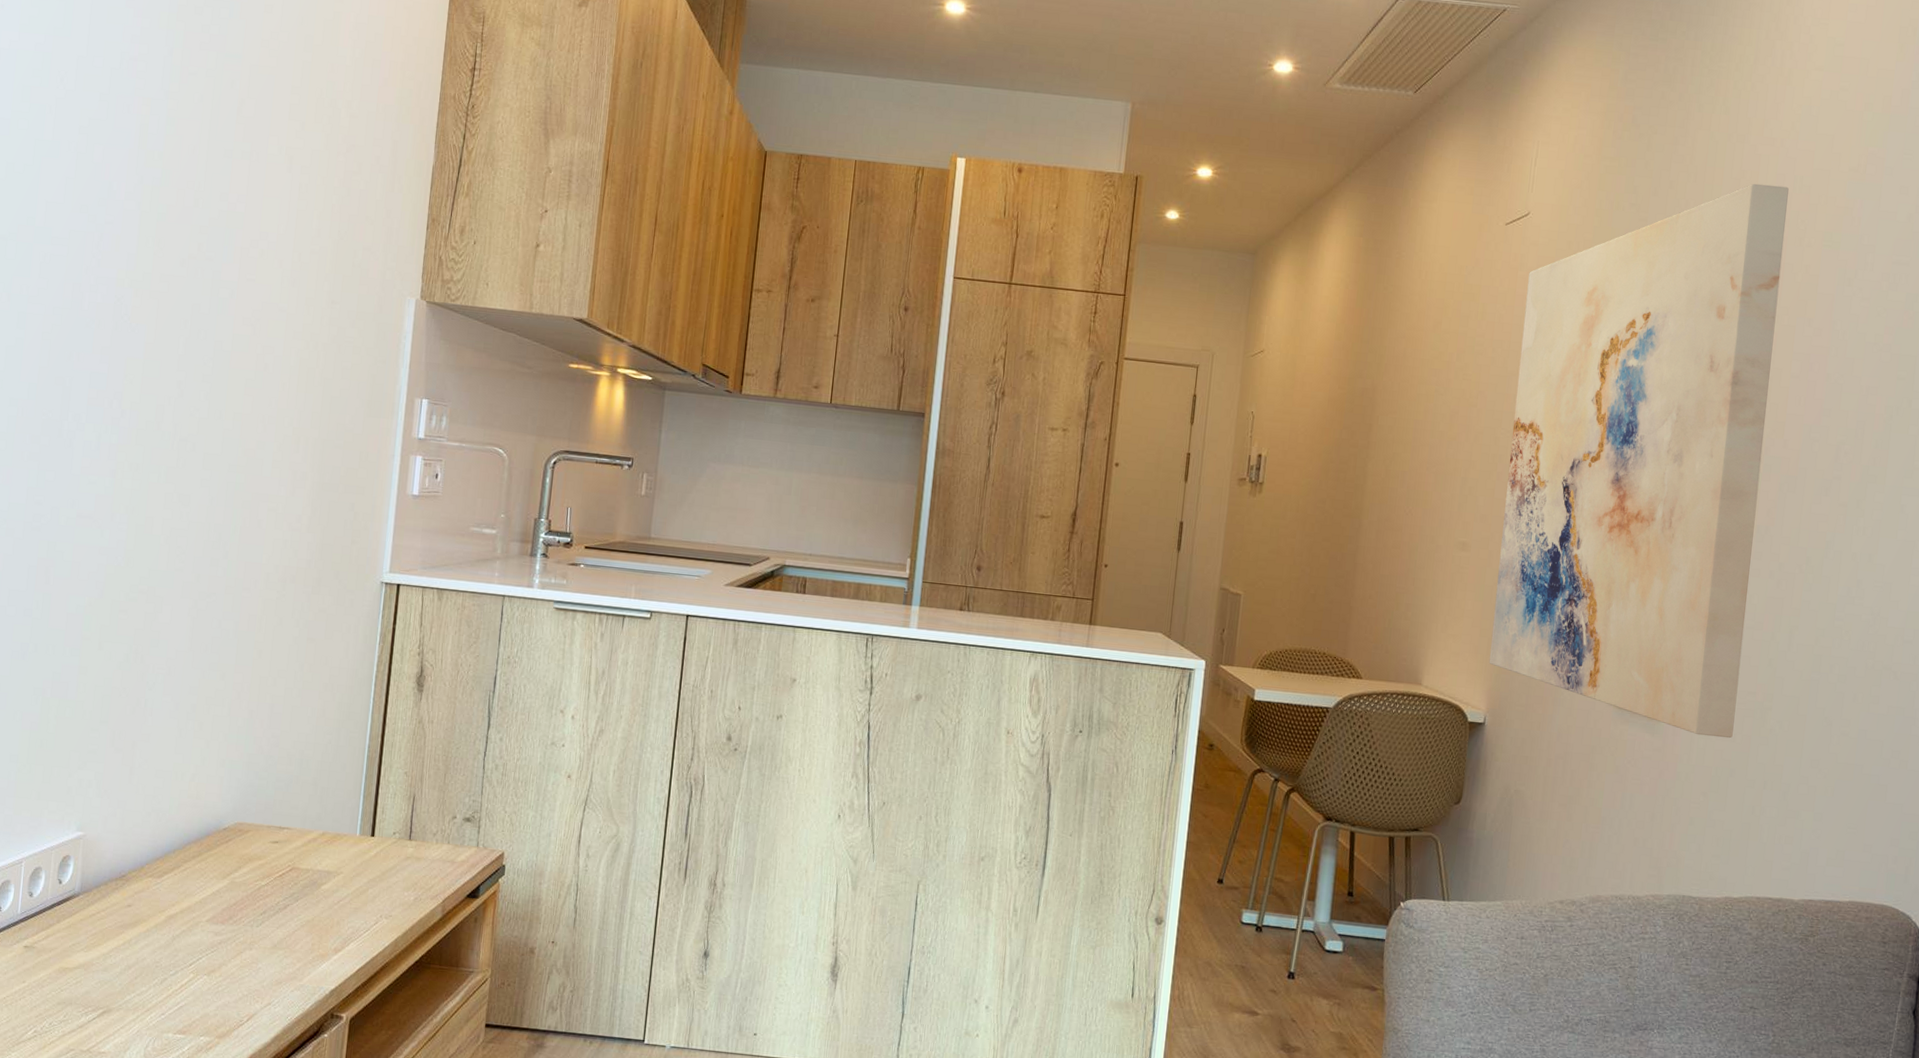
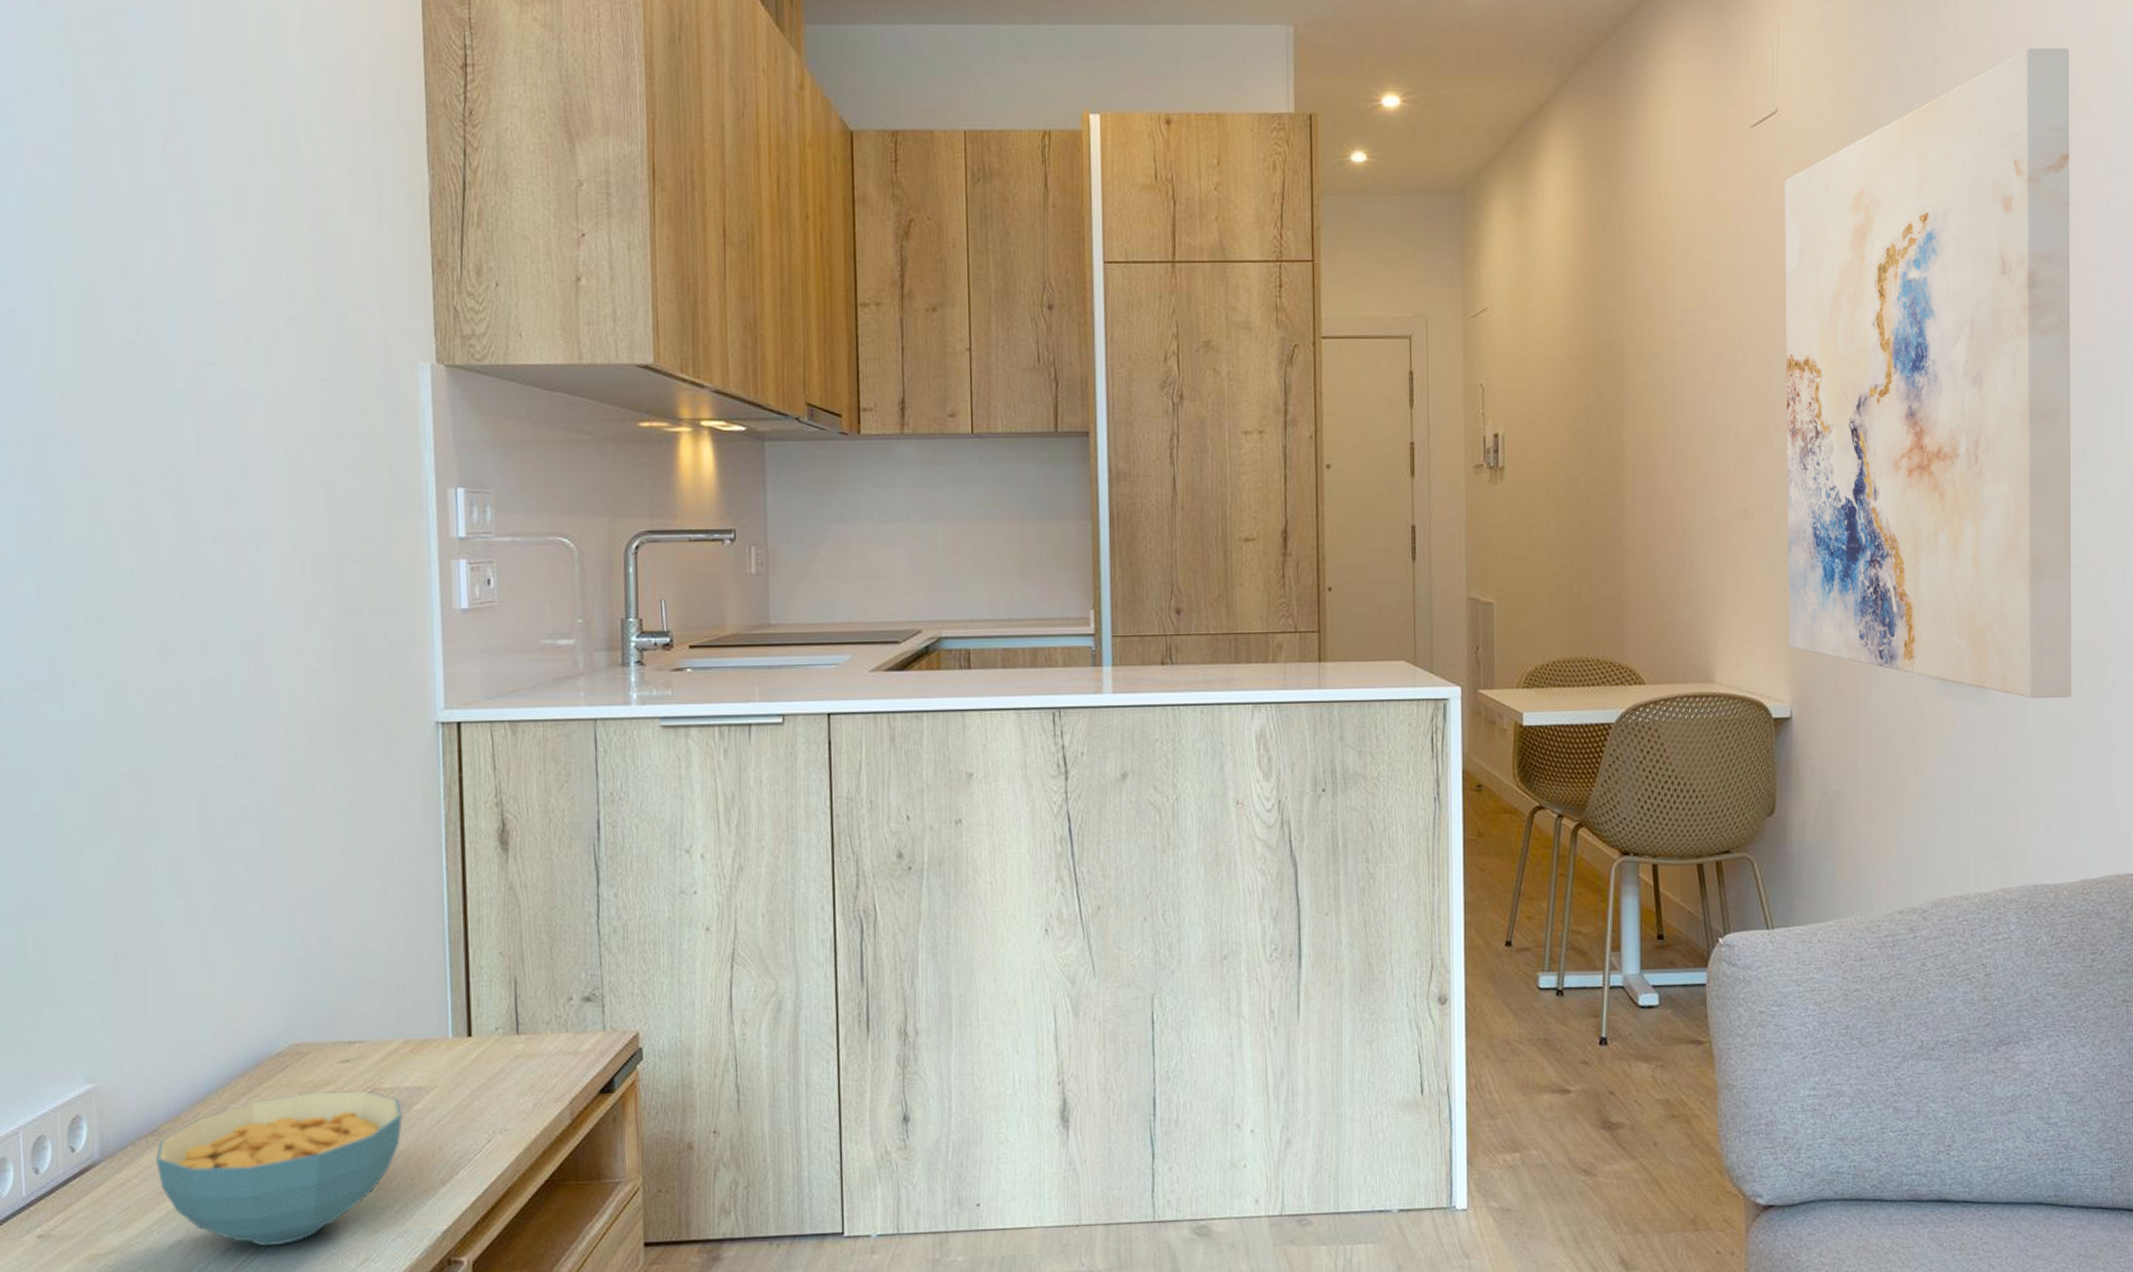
cereal bowl: none [120,863,313,982] -> present [155,1090,402,1245]

